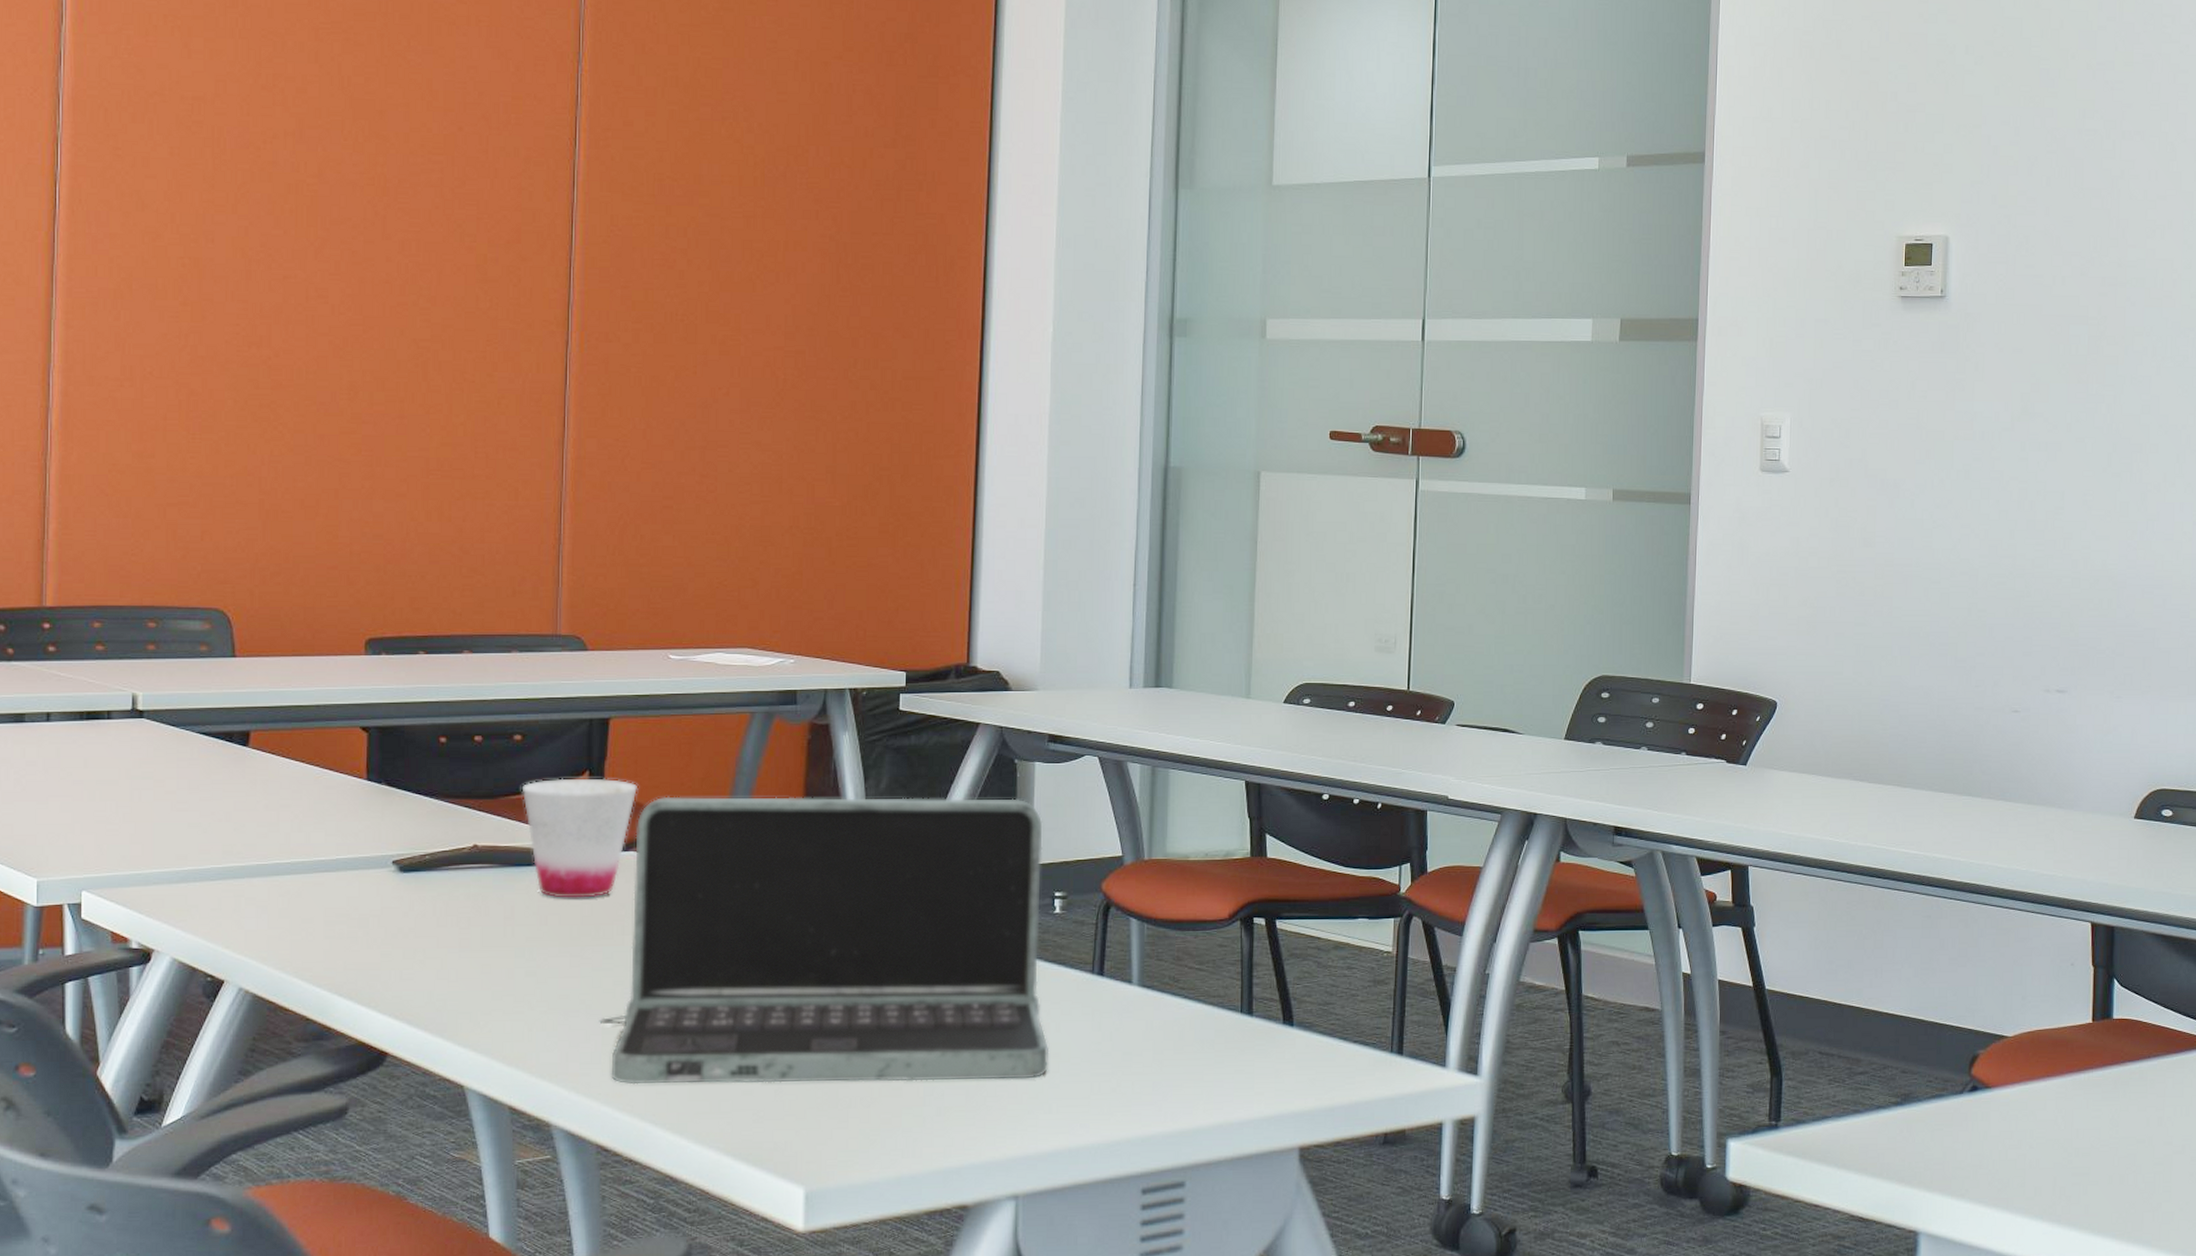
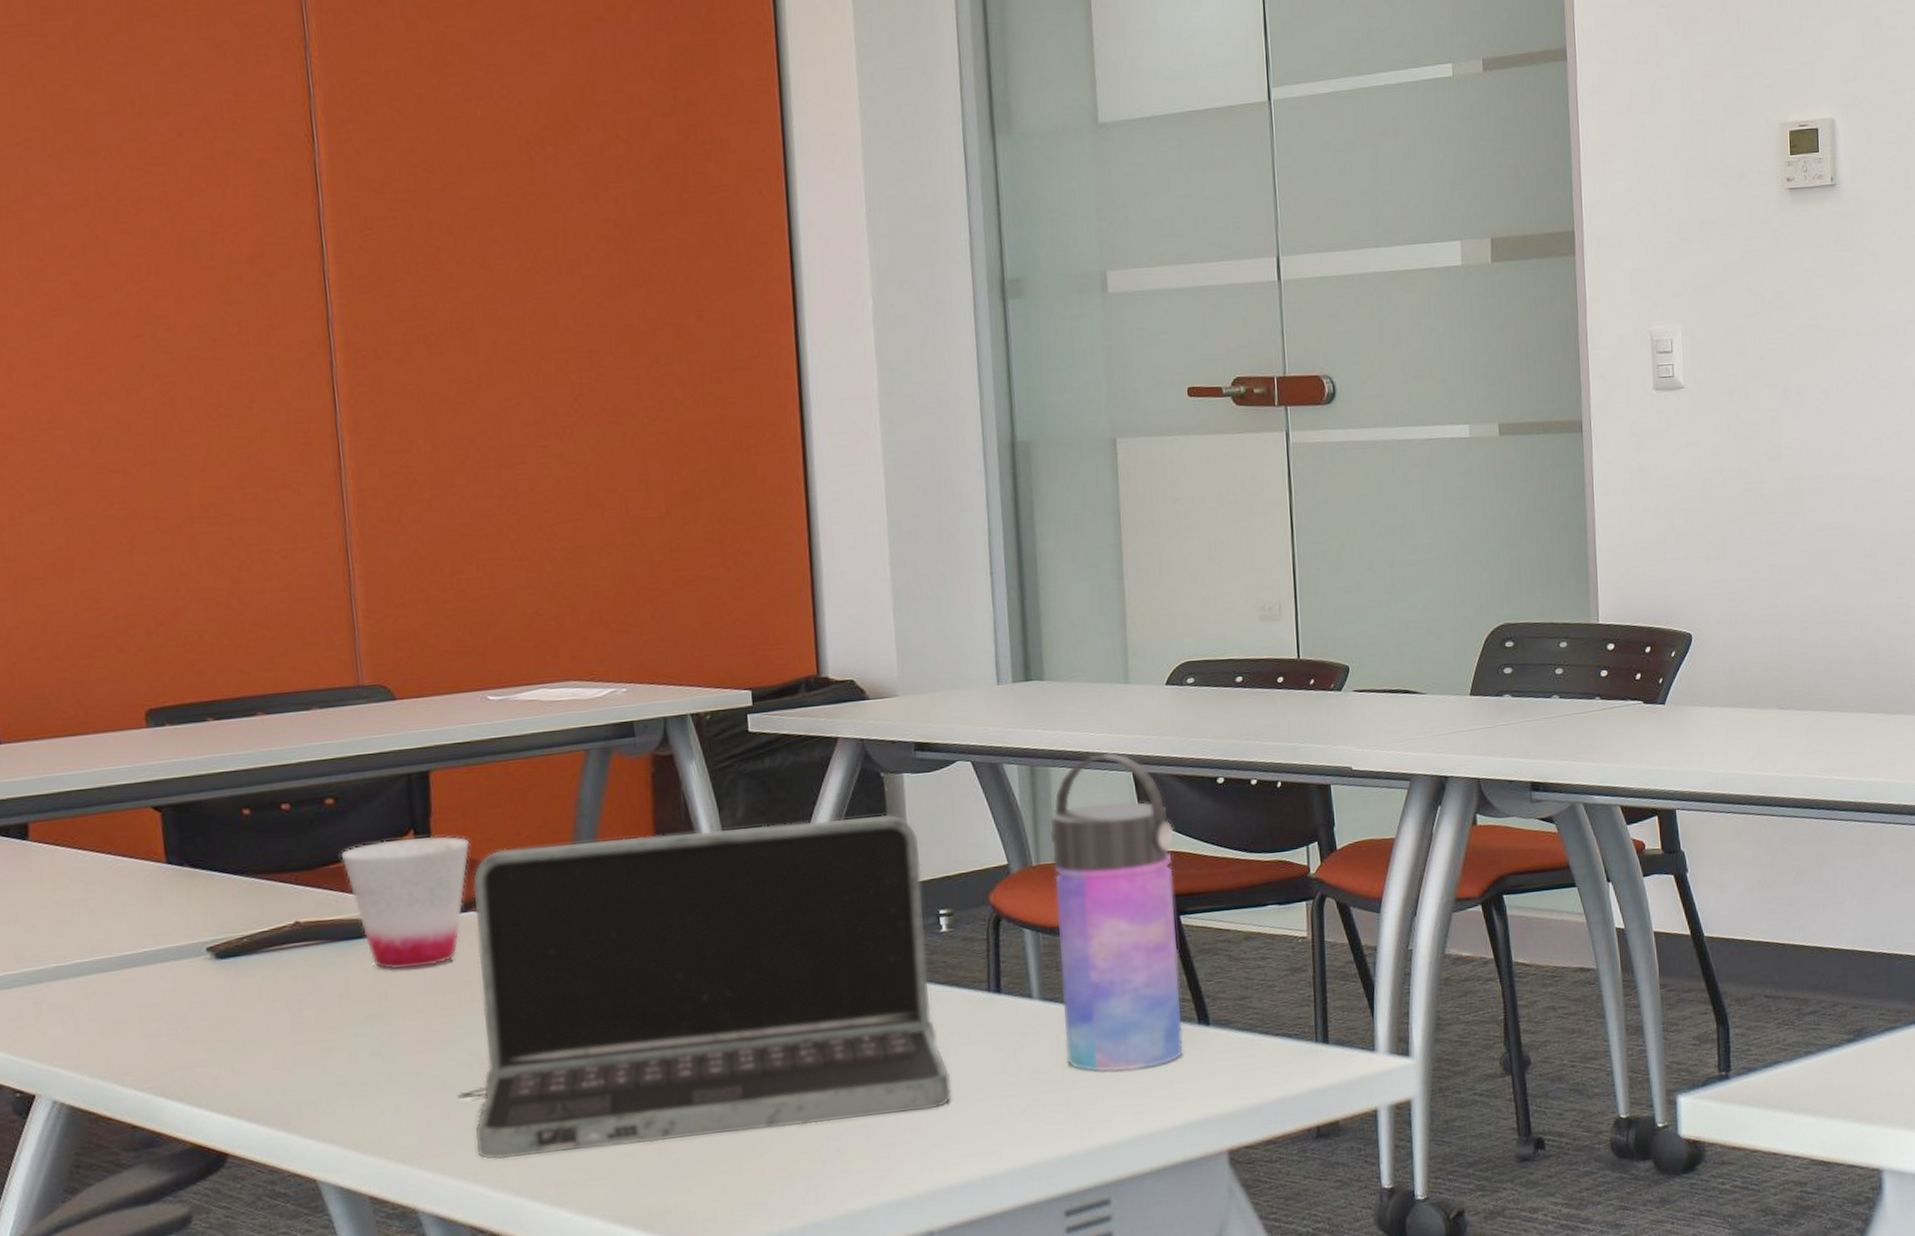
water bottle: none [1158,760,1278,1061] -> present [1049,752,1183,1072]

